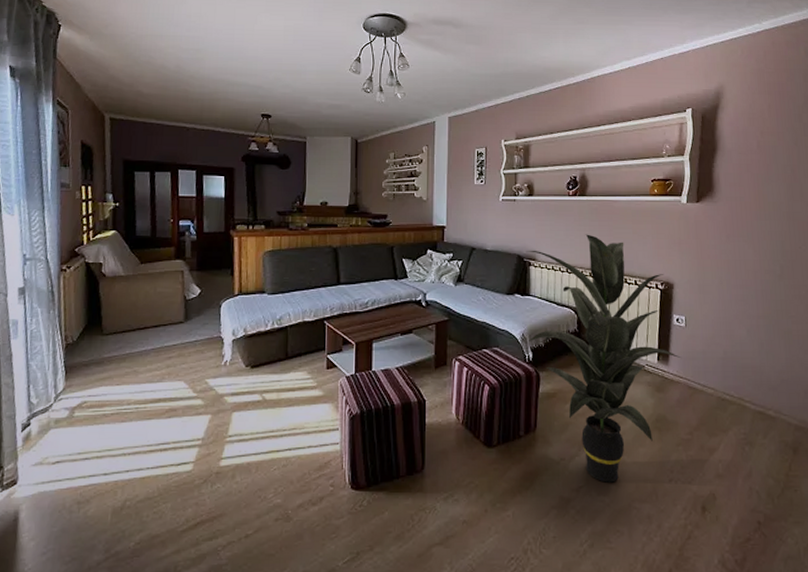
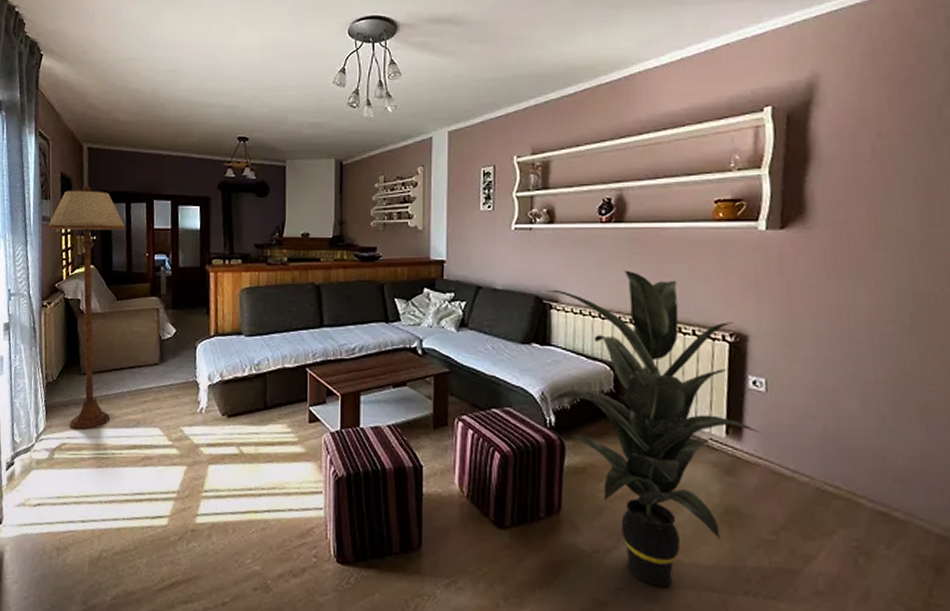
floor lamp: none [65,155,151,387] -> present [46,186,127,429]

